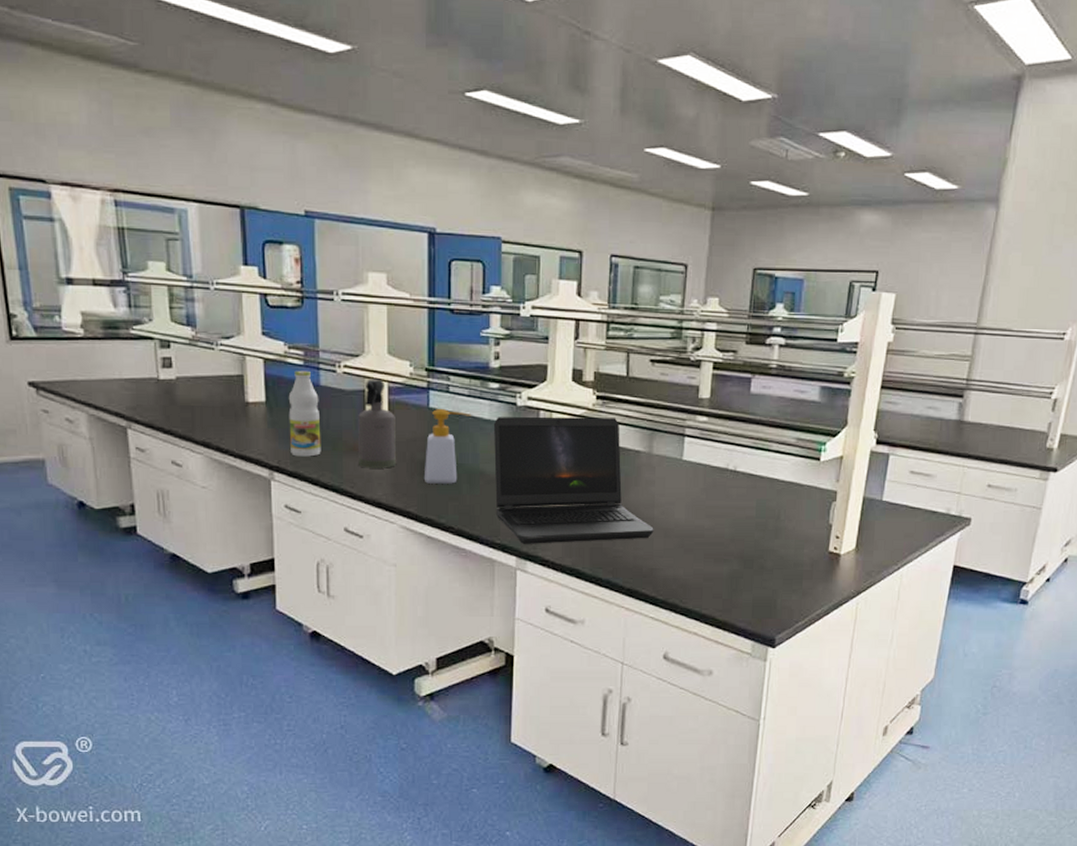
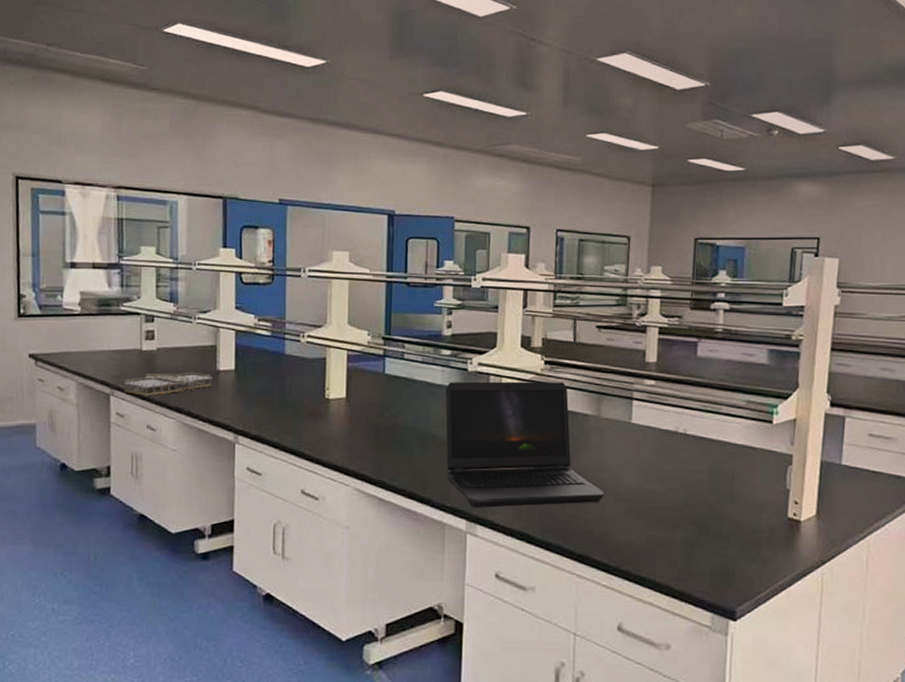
document tray: none [142,403,241,430] -> present [124,372,213,397]
bottle: present [288,370,321,457] -> none [255,340,284,421]
spray bottle: present [358,378,397,469] -> none [317,347,353,432]
soap bottle: present [423,409,472,484] -> none [378,375,425,447]

